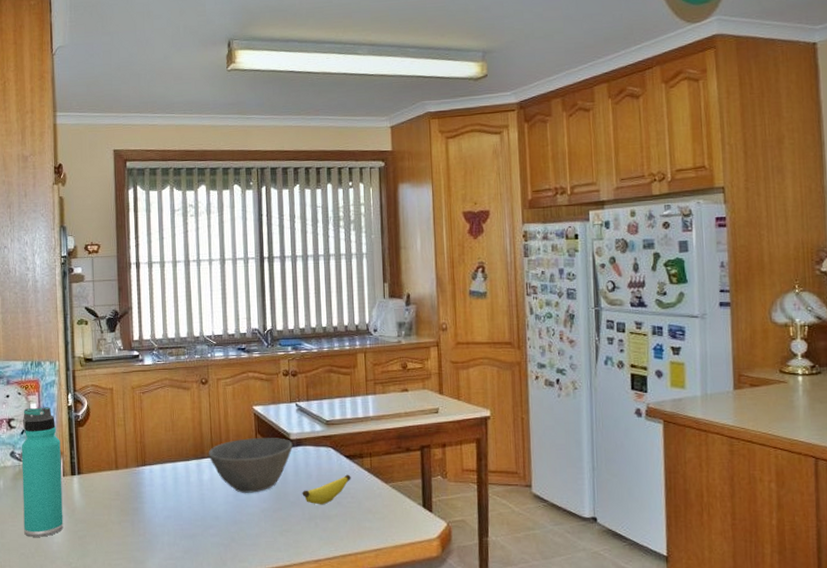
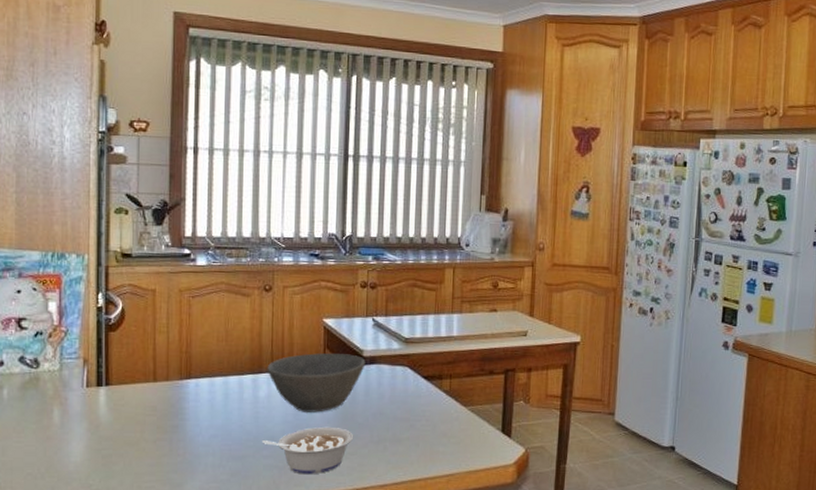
thermos bottle: present [21,407,64,537] -> none [32,306,85,455]
legume: none [209,507,288,551] -> present [262,427,354,475]
banana: present [302,474,351,505] -> none [372,396,428,428]

